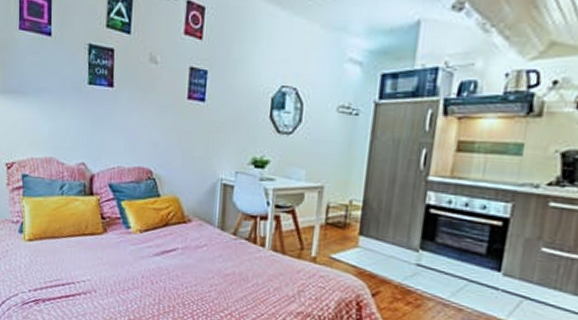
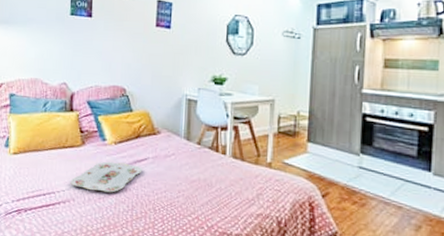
serving tray: none [91,251,171,285] -> present [70,161,143,193]

